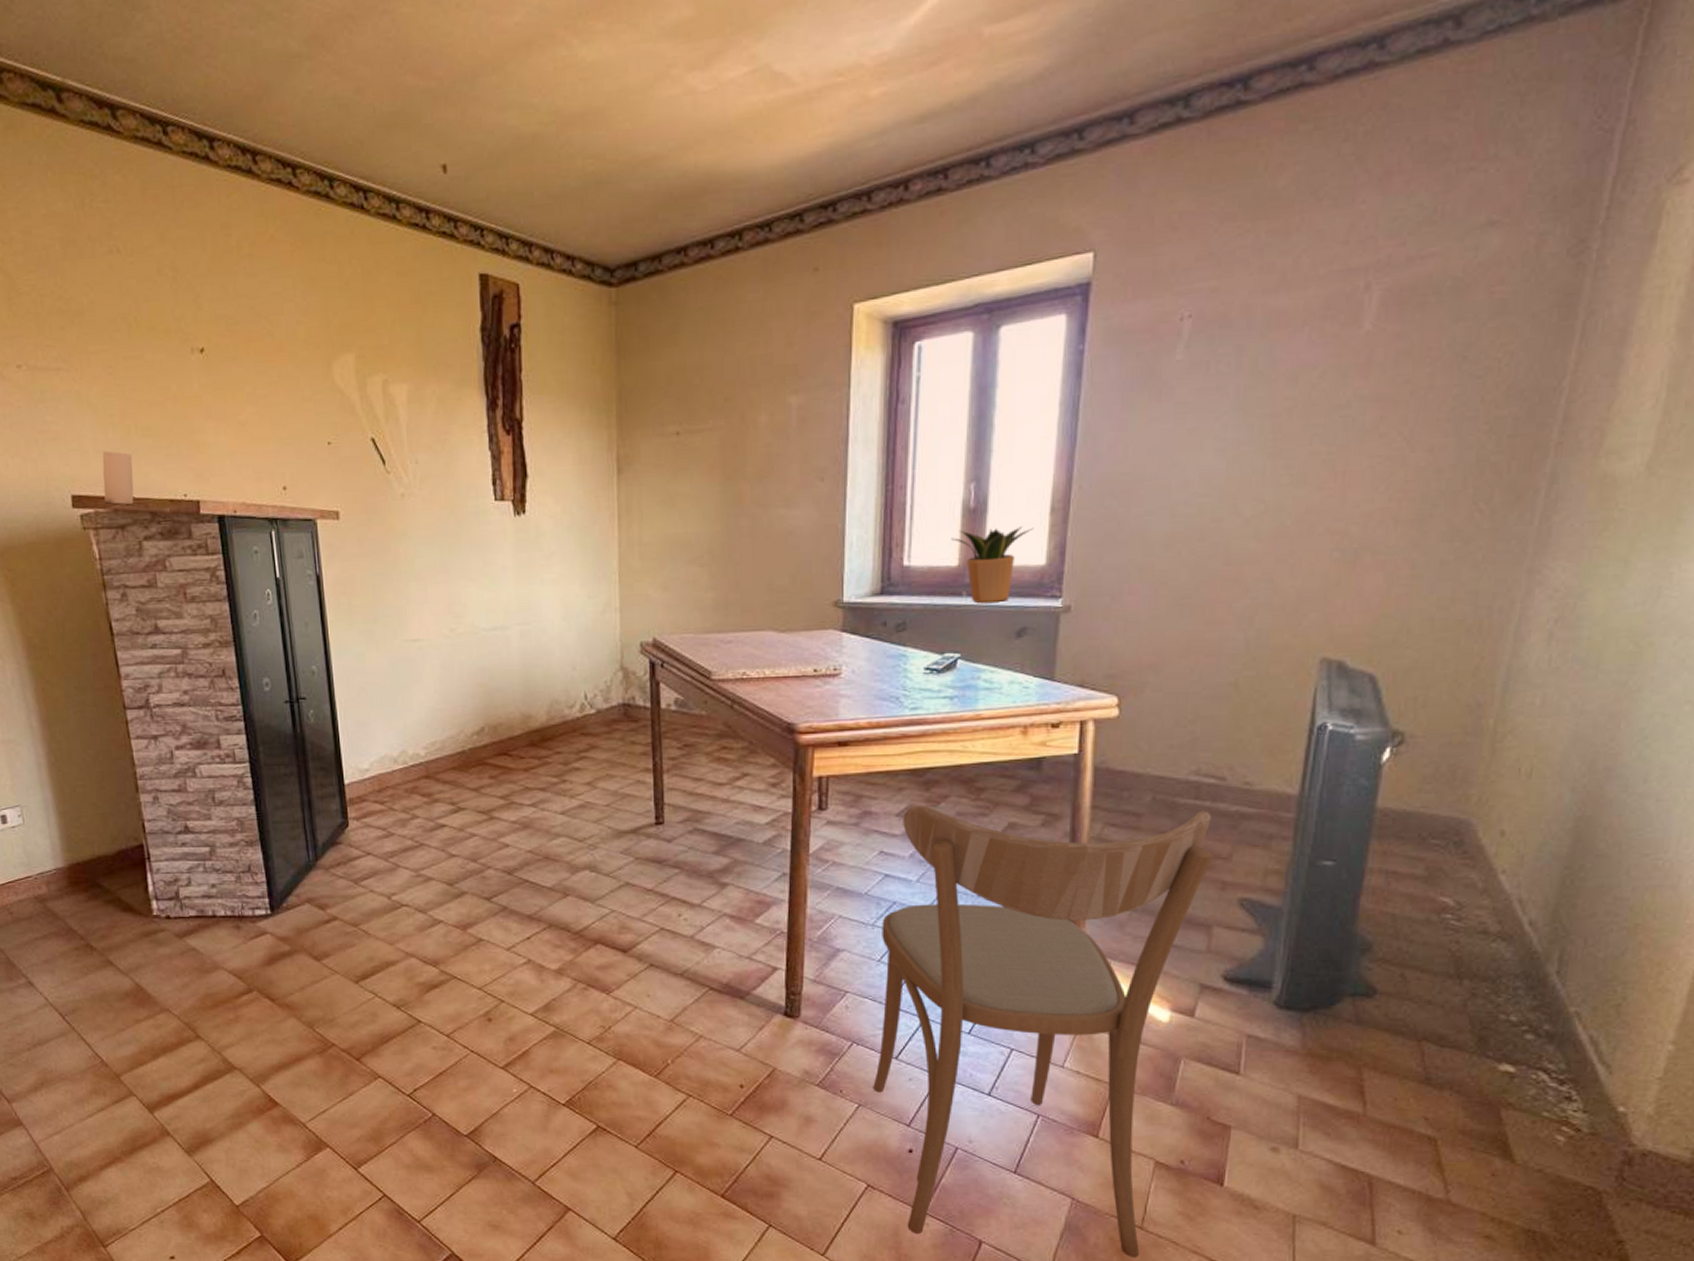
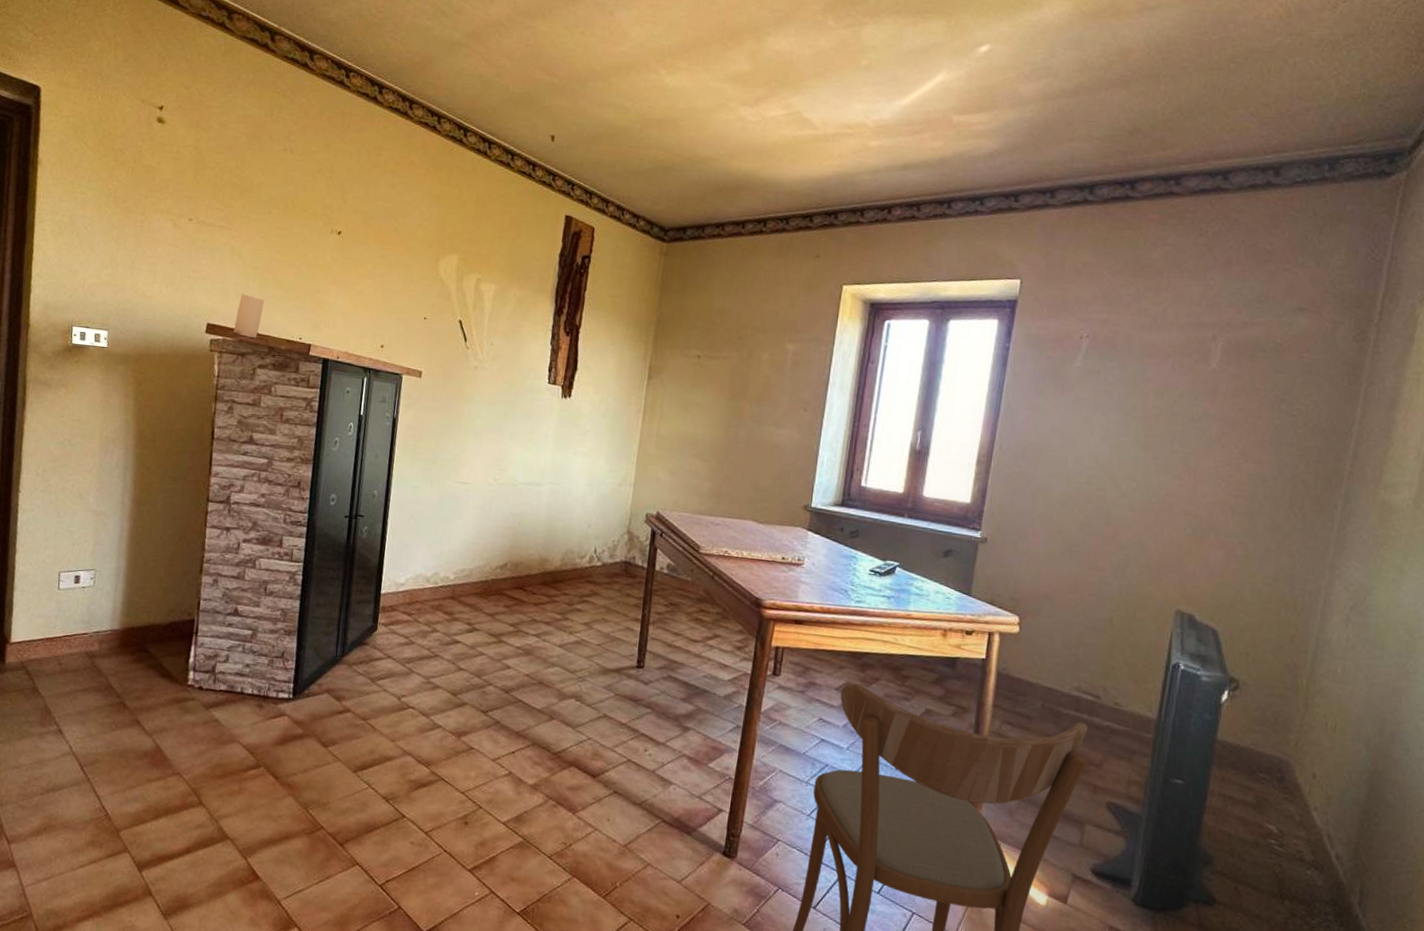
potted plant: present [951,526,1034,603] -> none [899,466,963,527]

